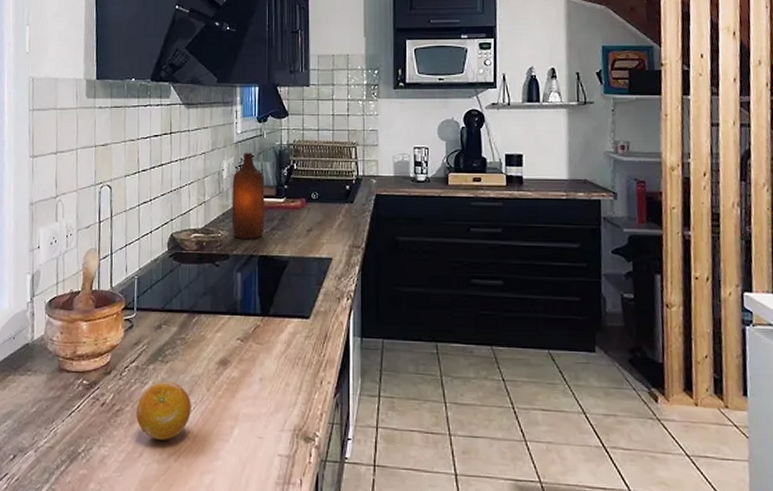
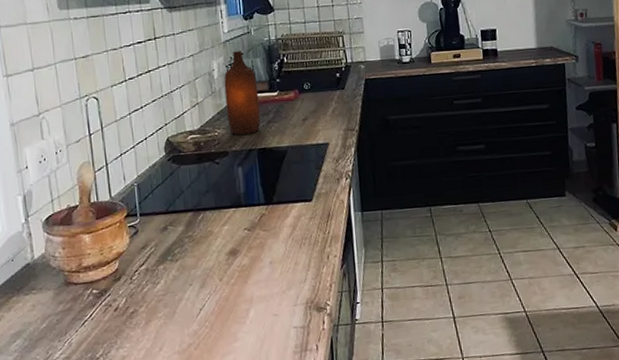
fruit: present [136,381,191,440] -> none [151,277,206,333]

